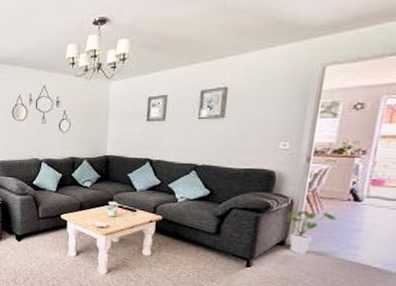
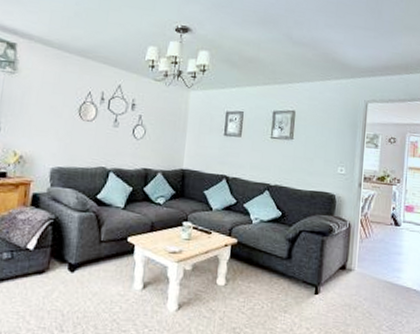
house plant: present [286,210,337,255] -> none [346,233,384,280]

